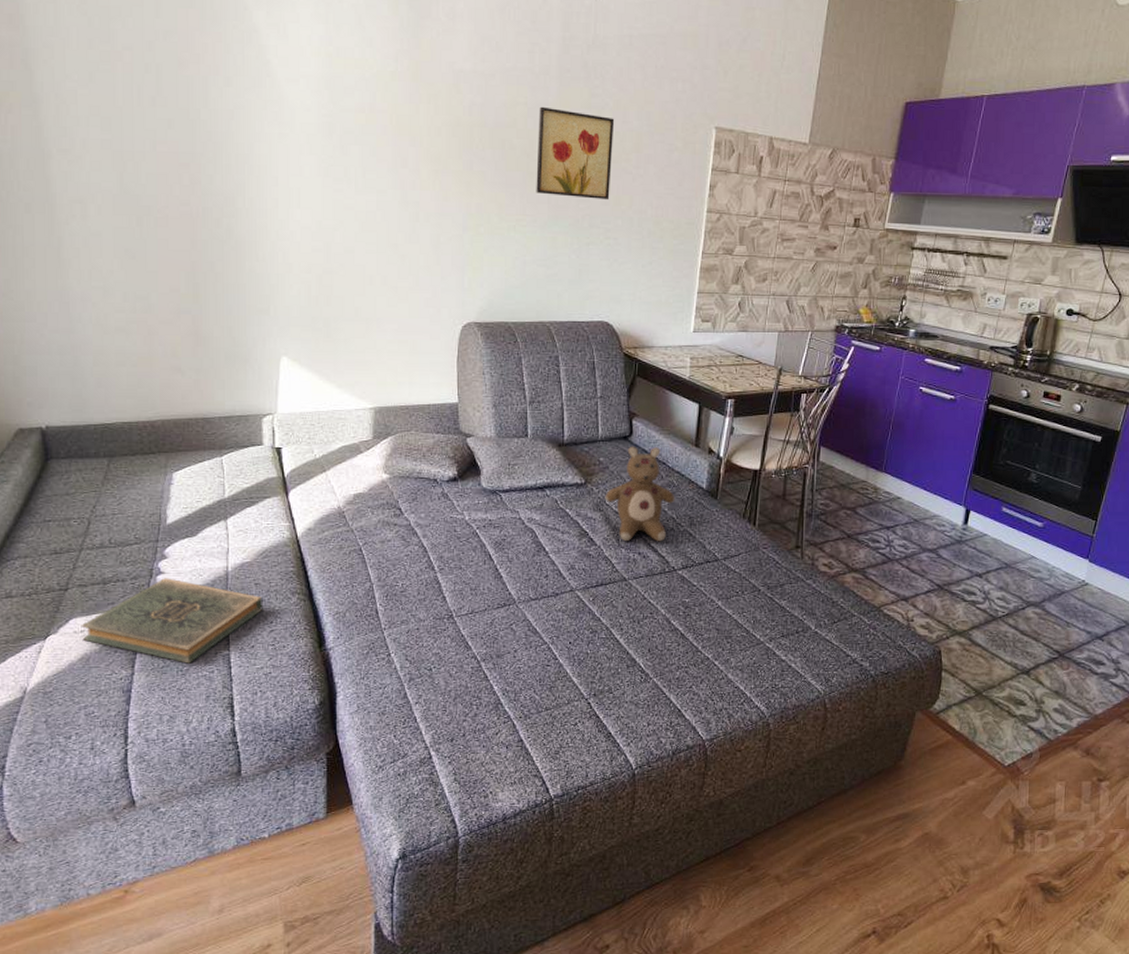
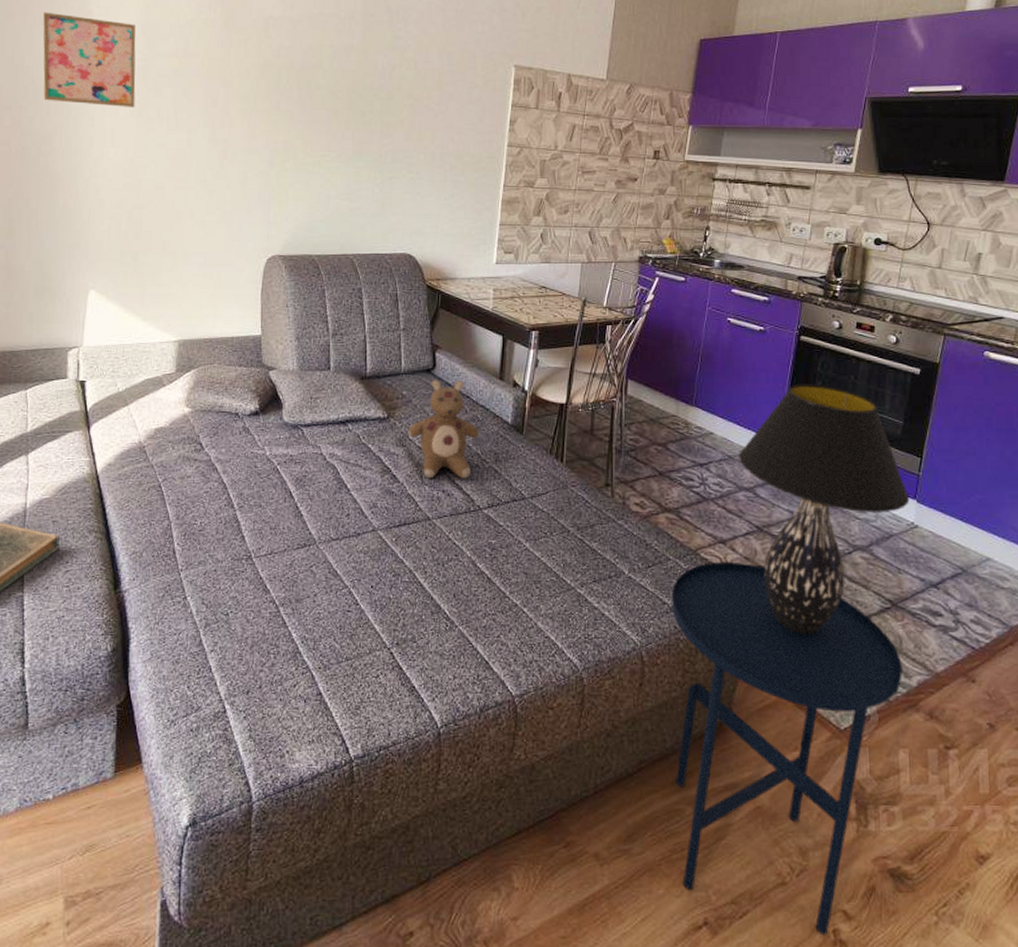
wall art: none [218,61,321,168] -> present [42,12,136,108]
wall art: present [536,106,615,200] -> none [340,48,417,136]
side table: none [852,617,1065,940] -> present [671,561,902,936]
table lamp: none [924,451,1083,683] -> present [739,384,910,636]

